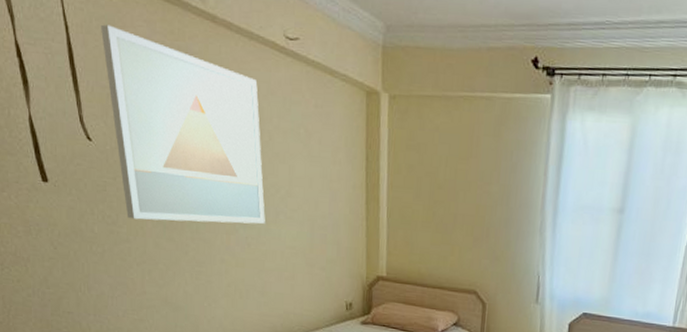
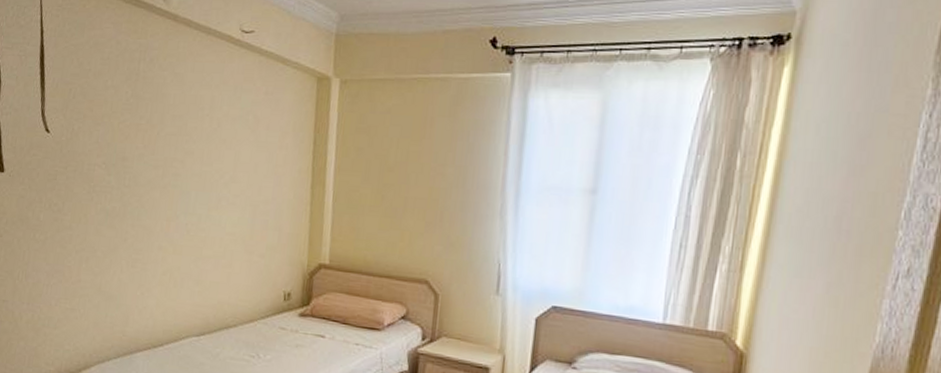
wall art: present [101,24,265,224] -> none [71,28,211,210]

